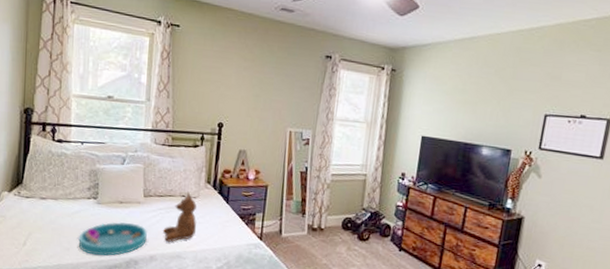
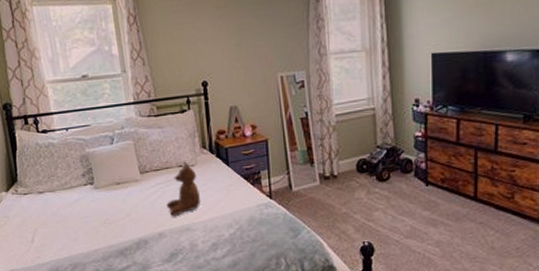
storage tray: present [78,222,147,256] -> none [83,203,152,241]

